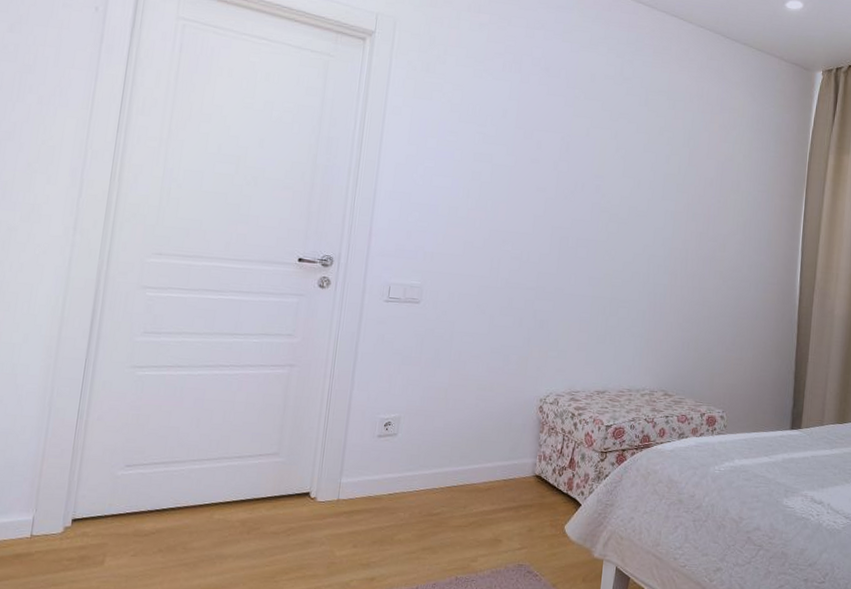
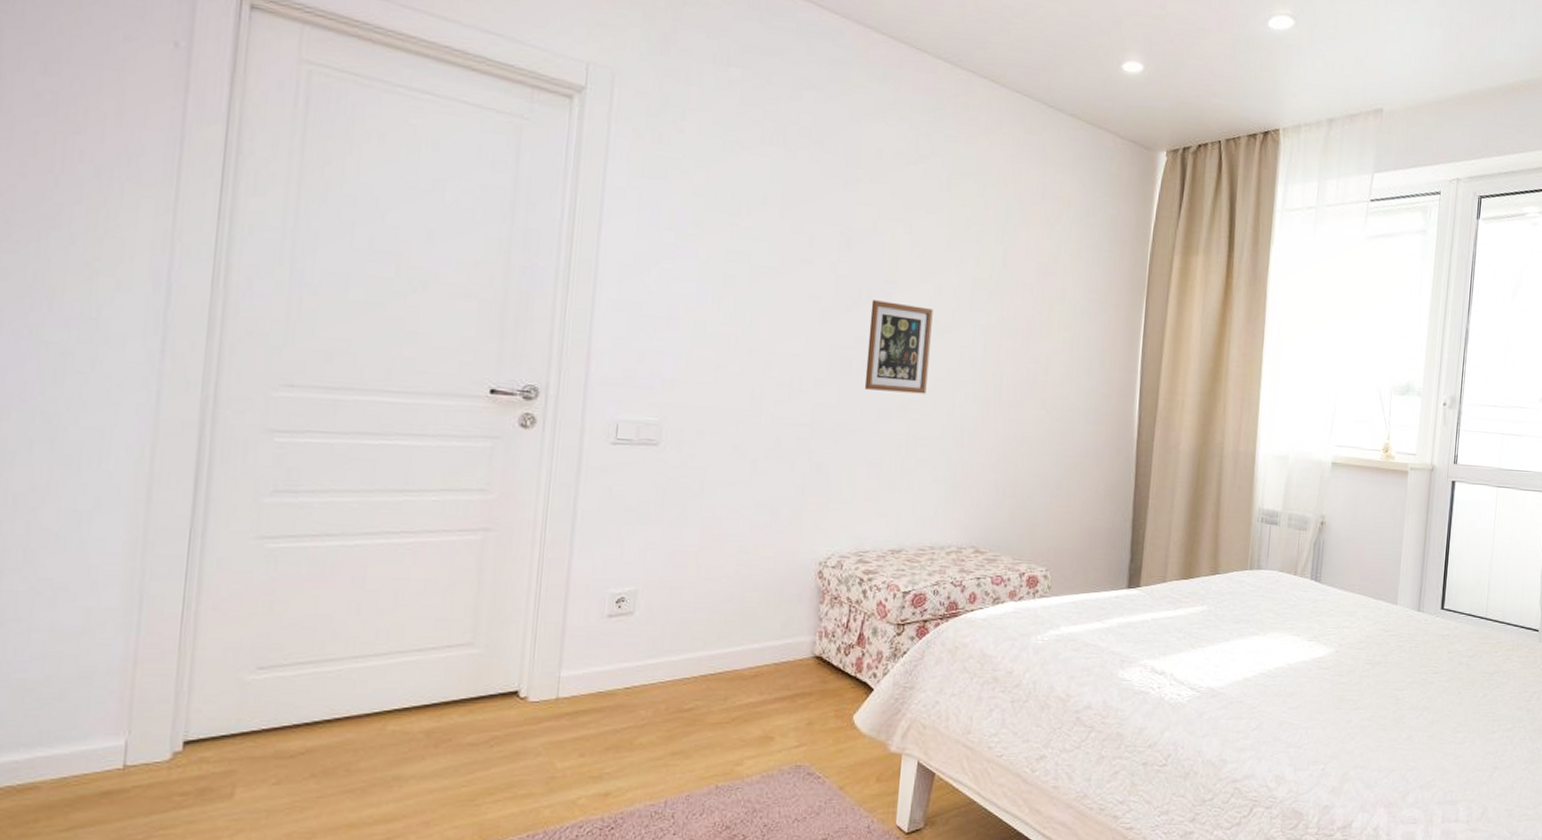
picture frame: none [578,191,633,266] -> present [864,300,933,394]

